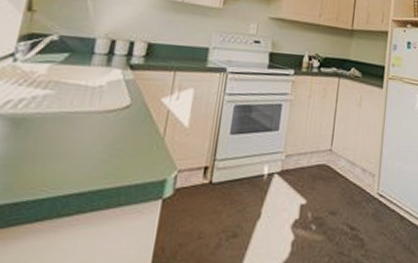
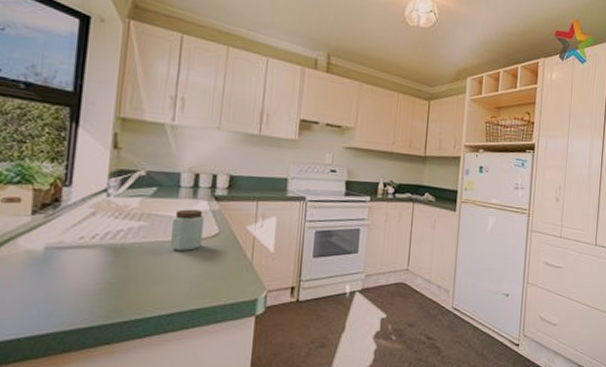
peanut butter: none [75,77,116,124] -> present [169,209,204,251]

